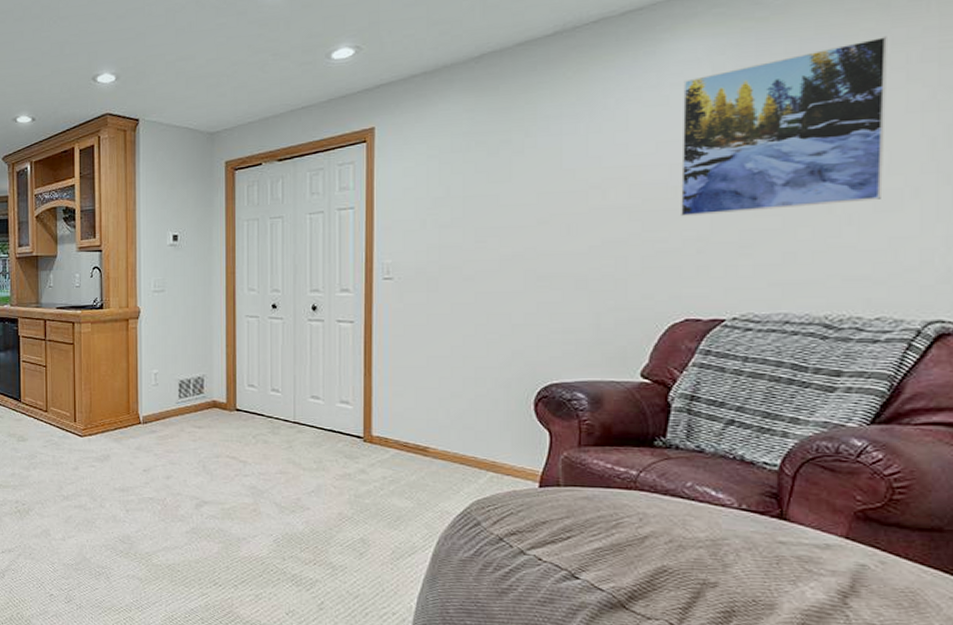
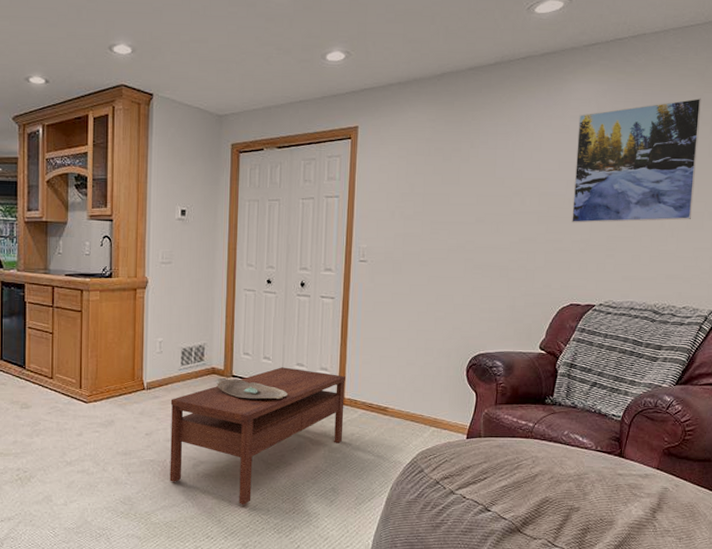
coffee table: none [169,400,372,552] -> present [169,367,345,505]
decorative bowl: none [216,412,301,436] -> present [214,378,288,400]

